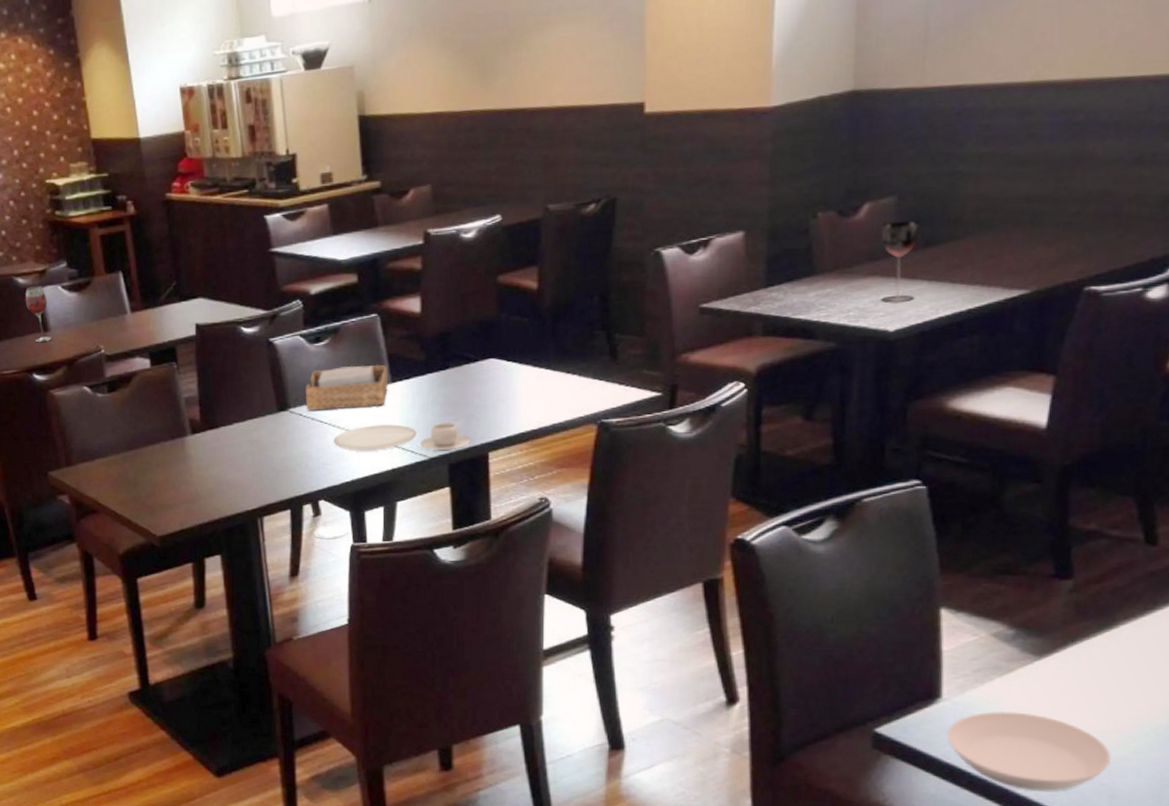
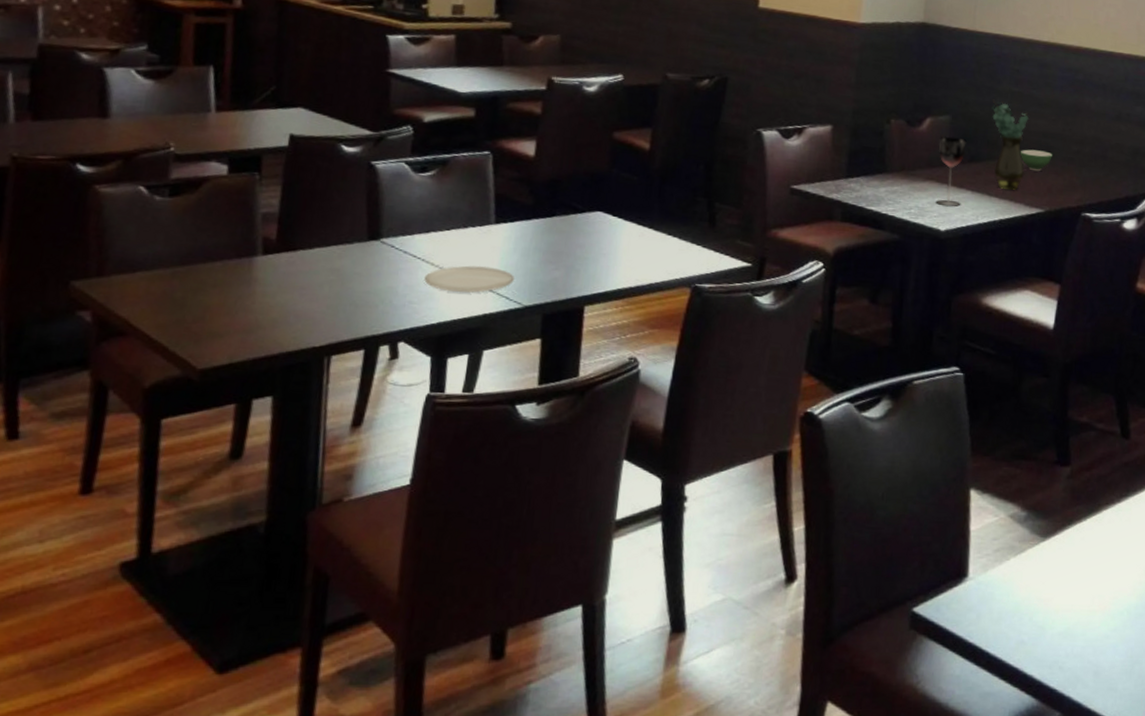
wineglass: present [25,285,53,343] -> none [85,64,115,130]
napkin holder: present [305,364,389,411] -> none [400,200,493,246]
teacup: present [421,423,471,451] -> none [516,271,569,301]
saucer: present [947,711,1112,791] -> none [971,591,1097,670]
vase: none [952,167,1006,273] -> present [991,99,1030,190]
bowl: none [993,219,1042,246] -> present [1020,149,1053,172]

